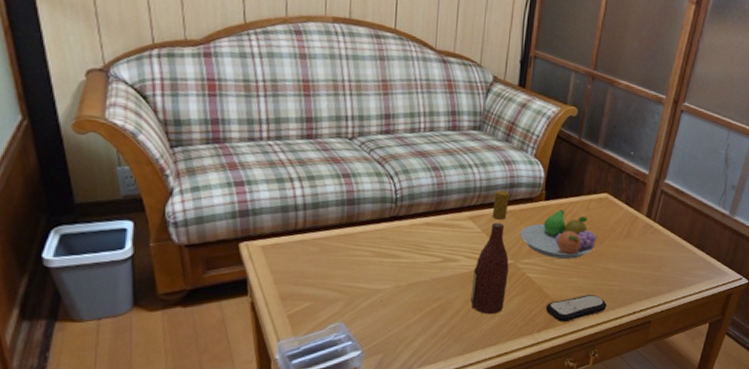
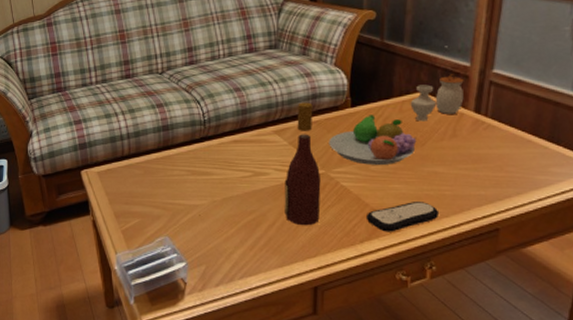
jar: none [596,179,642,221] -> present [410,74,464,122]

